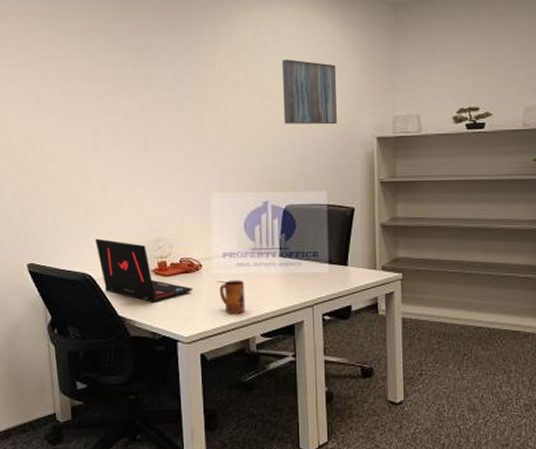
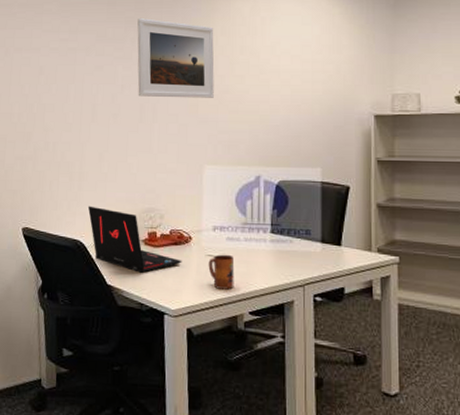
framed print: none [138,44,219,126] -> present [137,18,214,98]
wall art: present [281,59,337,125] -> none [278,35,333,101]

